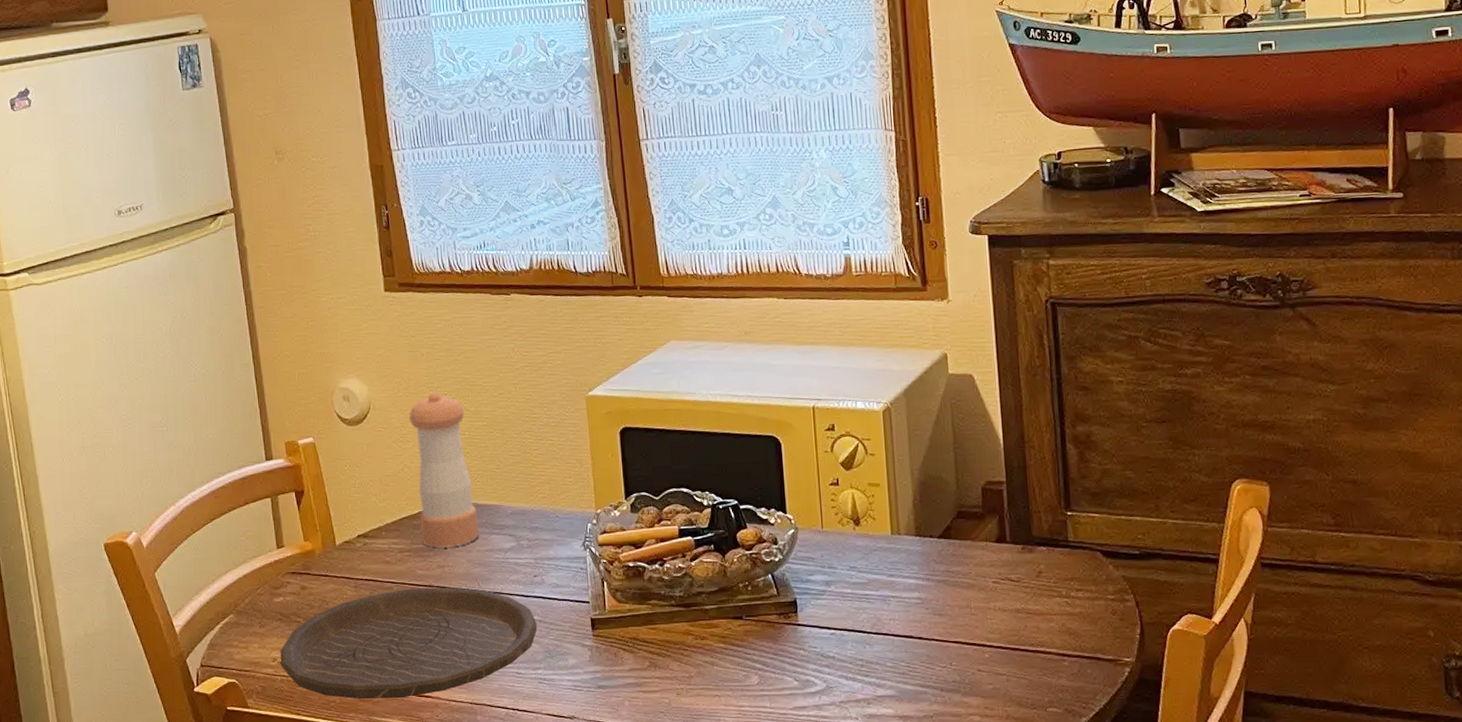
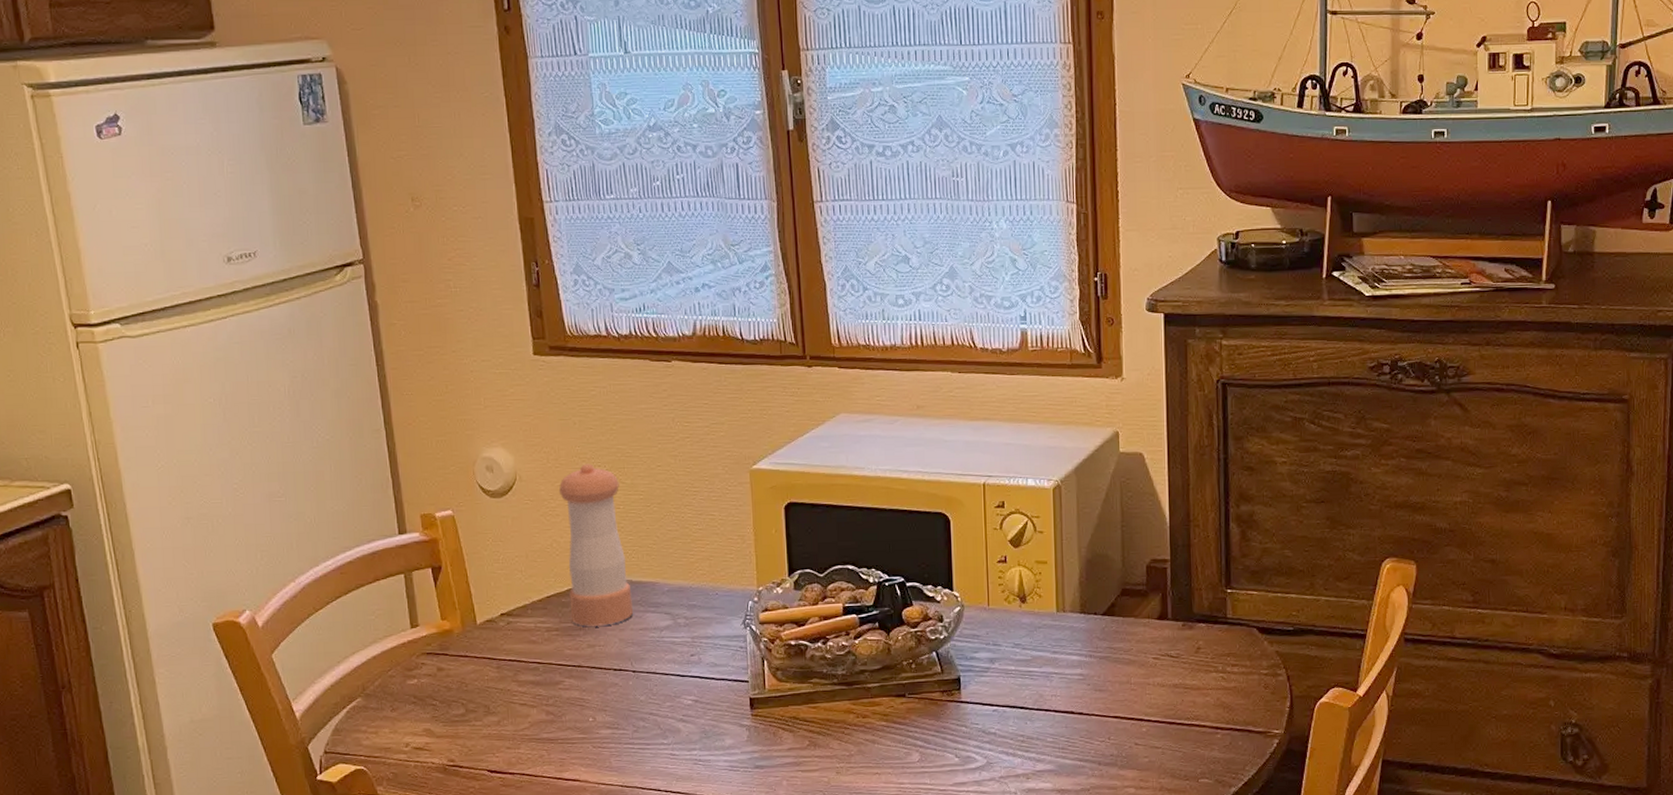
plate: present [280,587,538,700] -> none [414,667,693,785]

